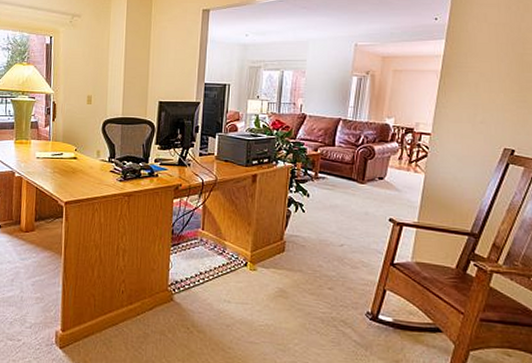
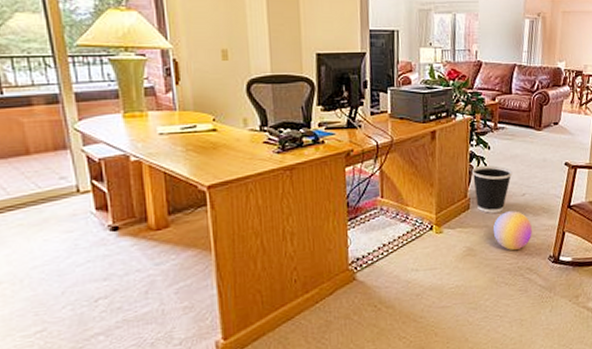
wastebasket: none [289,212,331,259] -> present [471,165,513,213]
ball: none [307,259,349,299] -> present [492,211,532,250]

